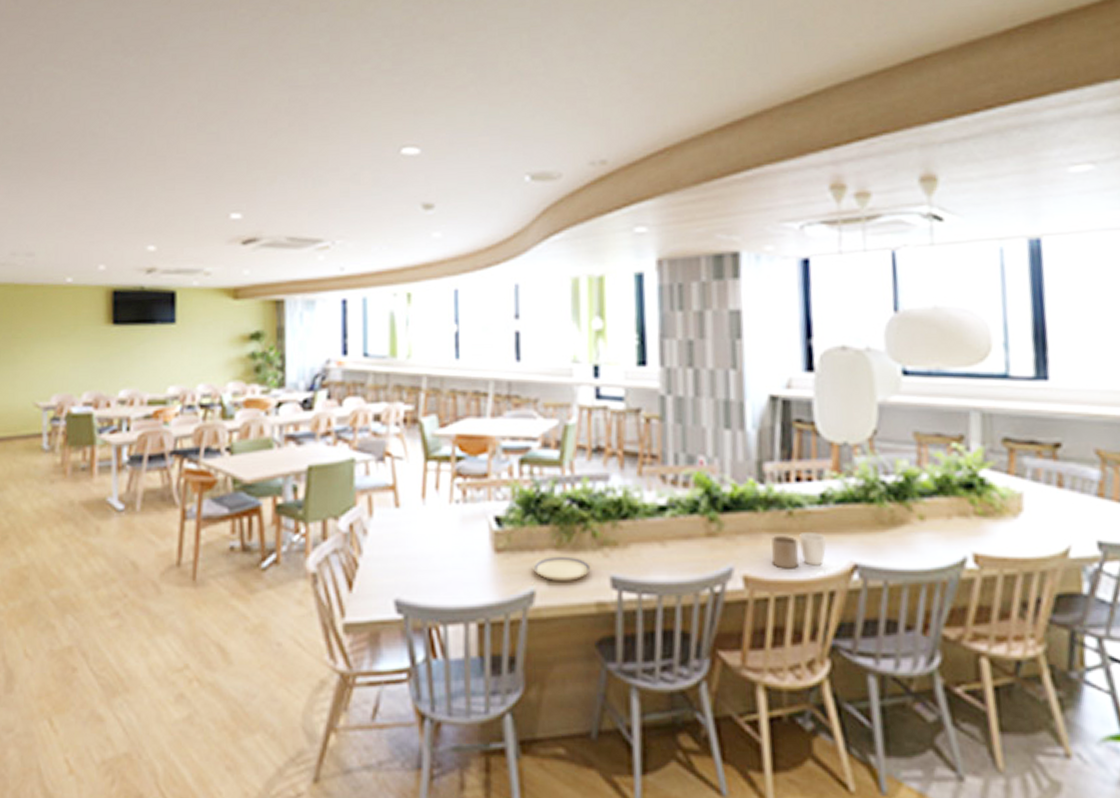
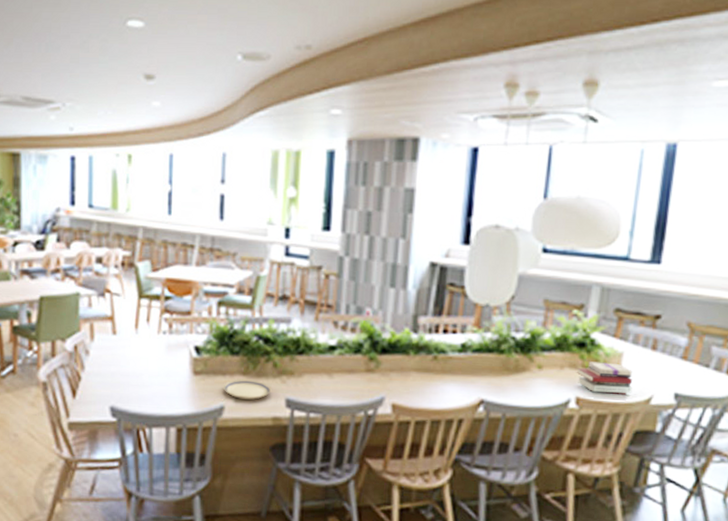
mug: present [771,536,799,569] -> none [416,374,439,401]
cup: present [798,533,827,566] -> none [439,373,462,400]
books: none [968,506,1043,547] -> present [576,361,633,395]

